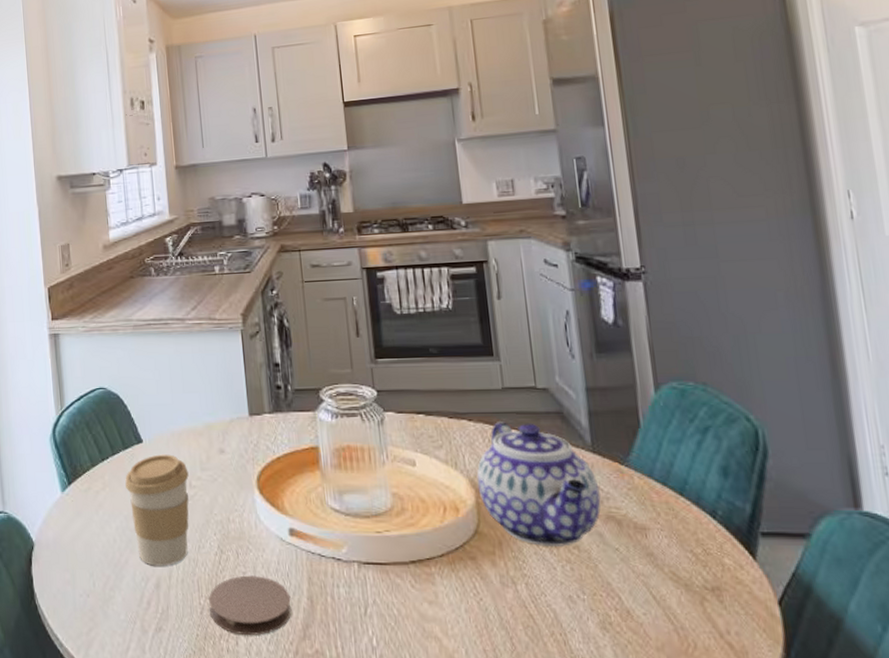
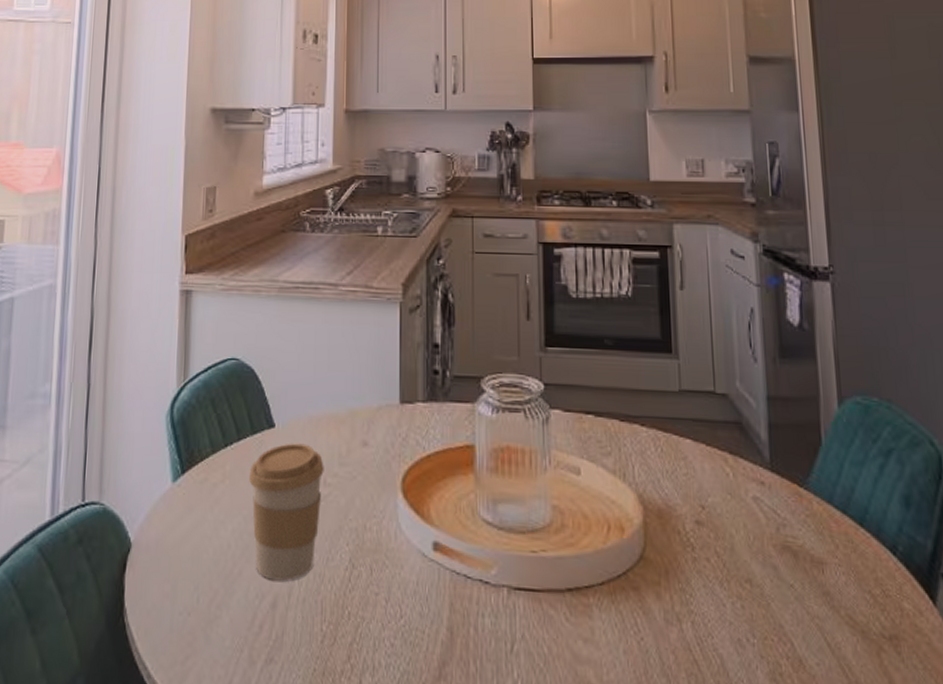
coaster: present [209,575,292,635] -> none [332,597,428,673]
teapot: present [476,422,601,546] -> none [646,429,777,579]

